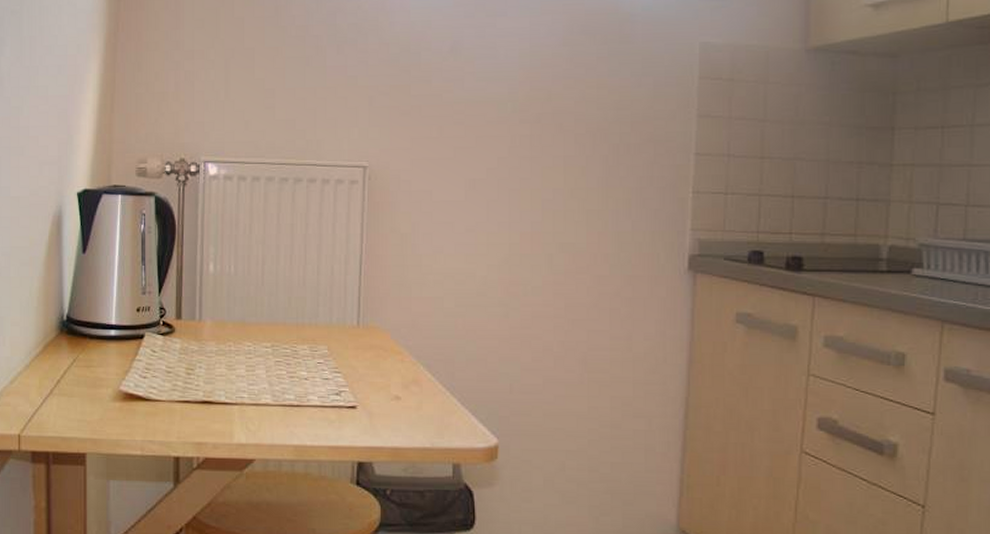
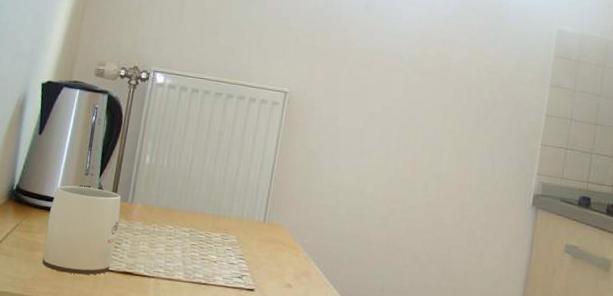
mug: none [107,308,189,409] -> present [42,185,122,275]

